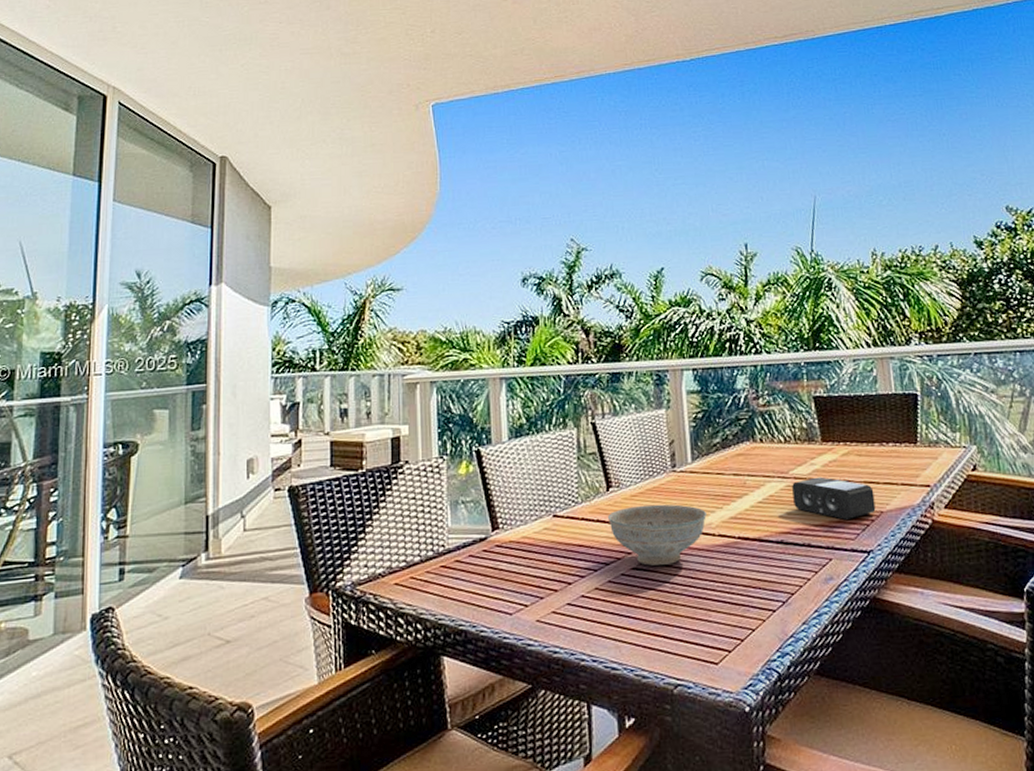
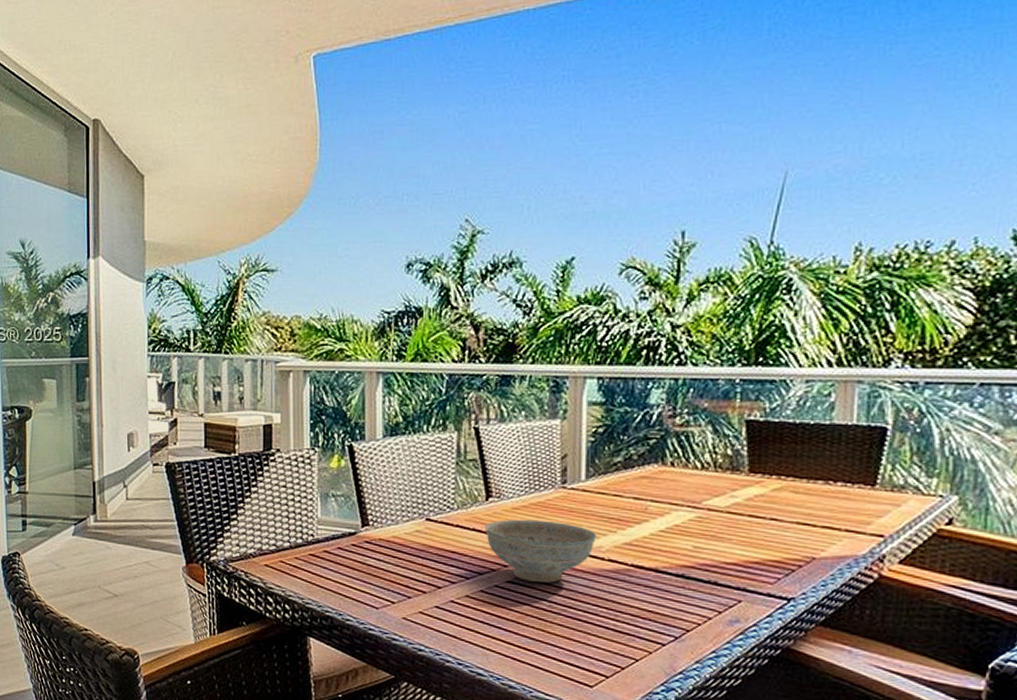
speaker: present [792,477,876,520] -> none [703,511,807,562]

